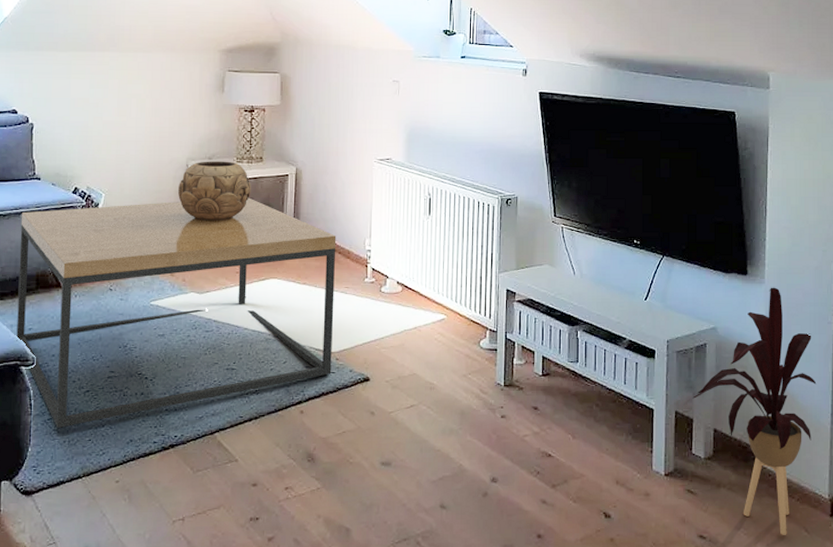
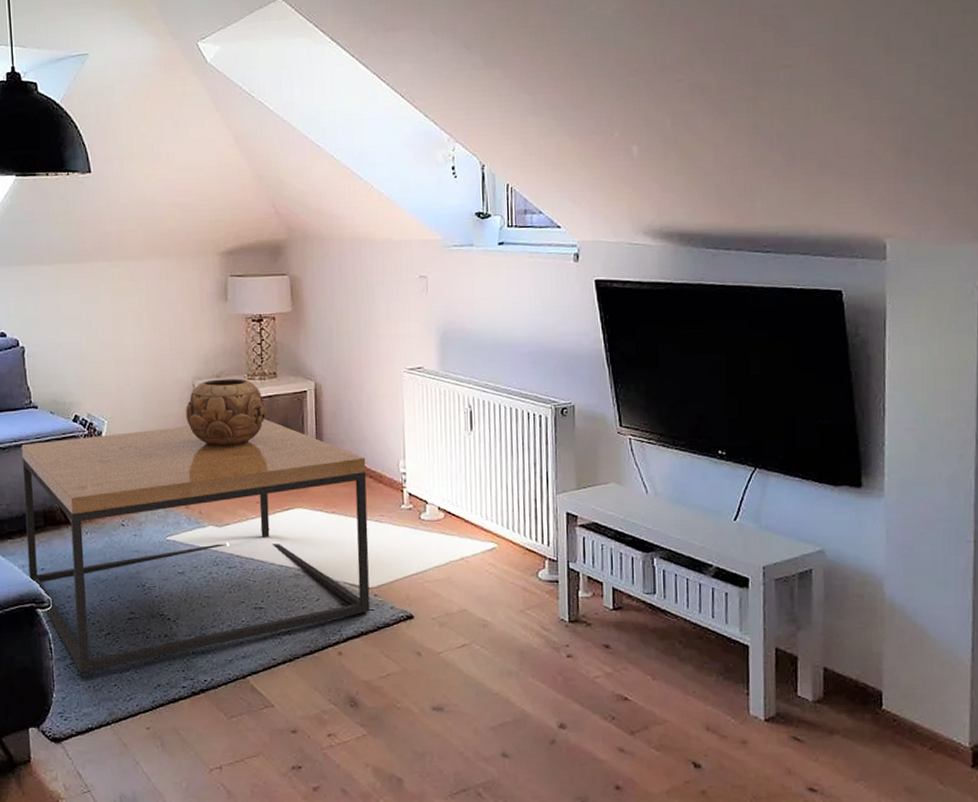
house plant: present [692,287,817,535] -> none [796,501,953,788]

